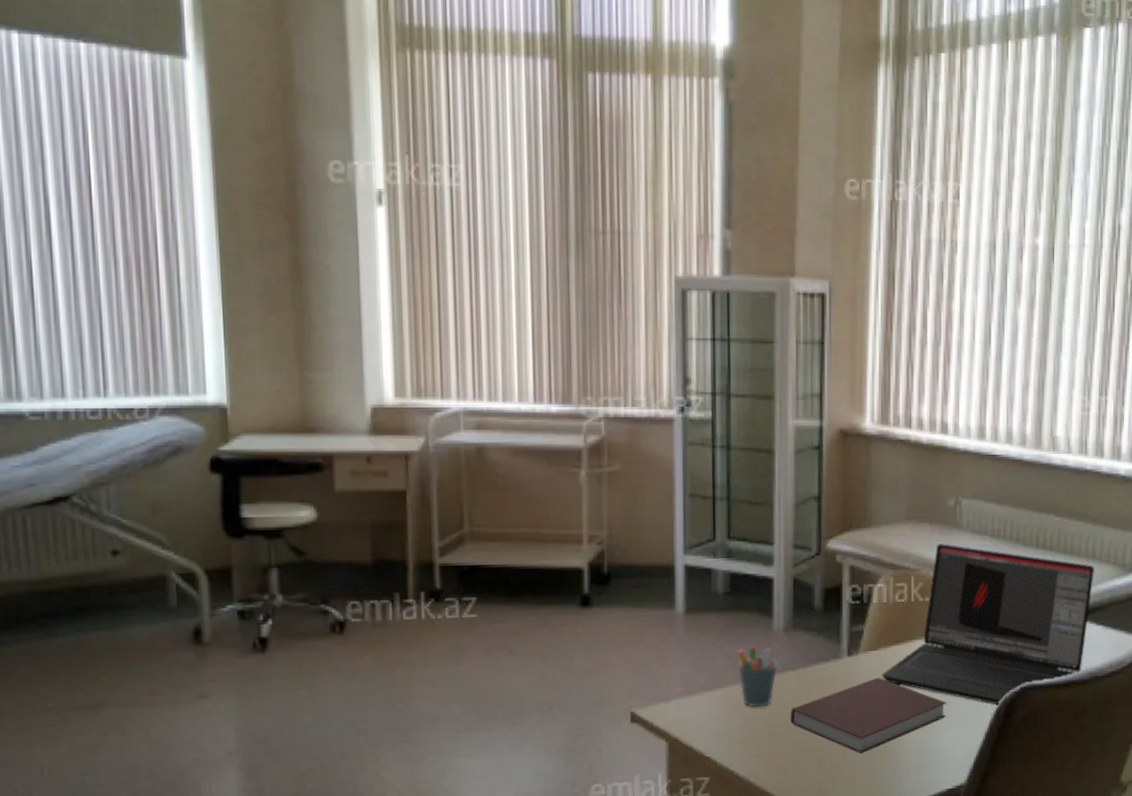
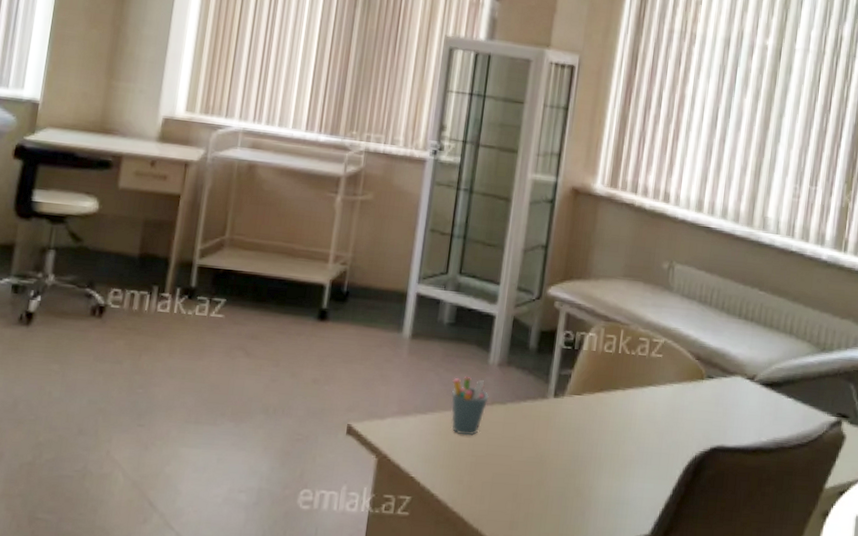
notebook: present [790,677,947,753] -> none [493,421,641,492]
laptop: present [882,544,1094,705] -> none [583,303,791,463]

